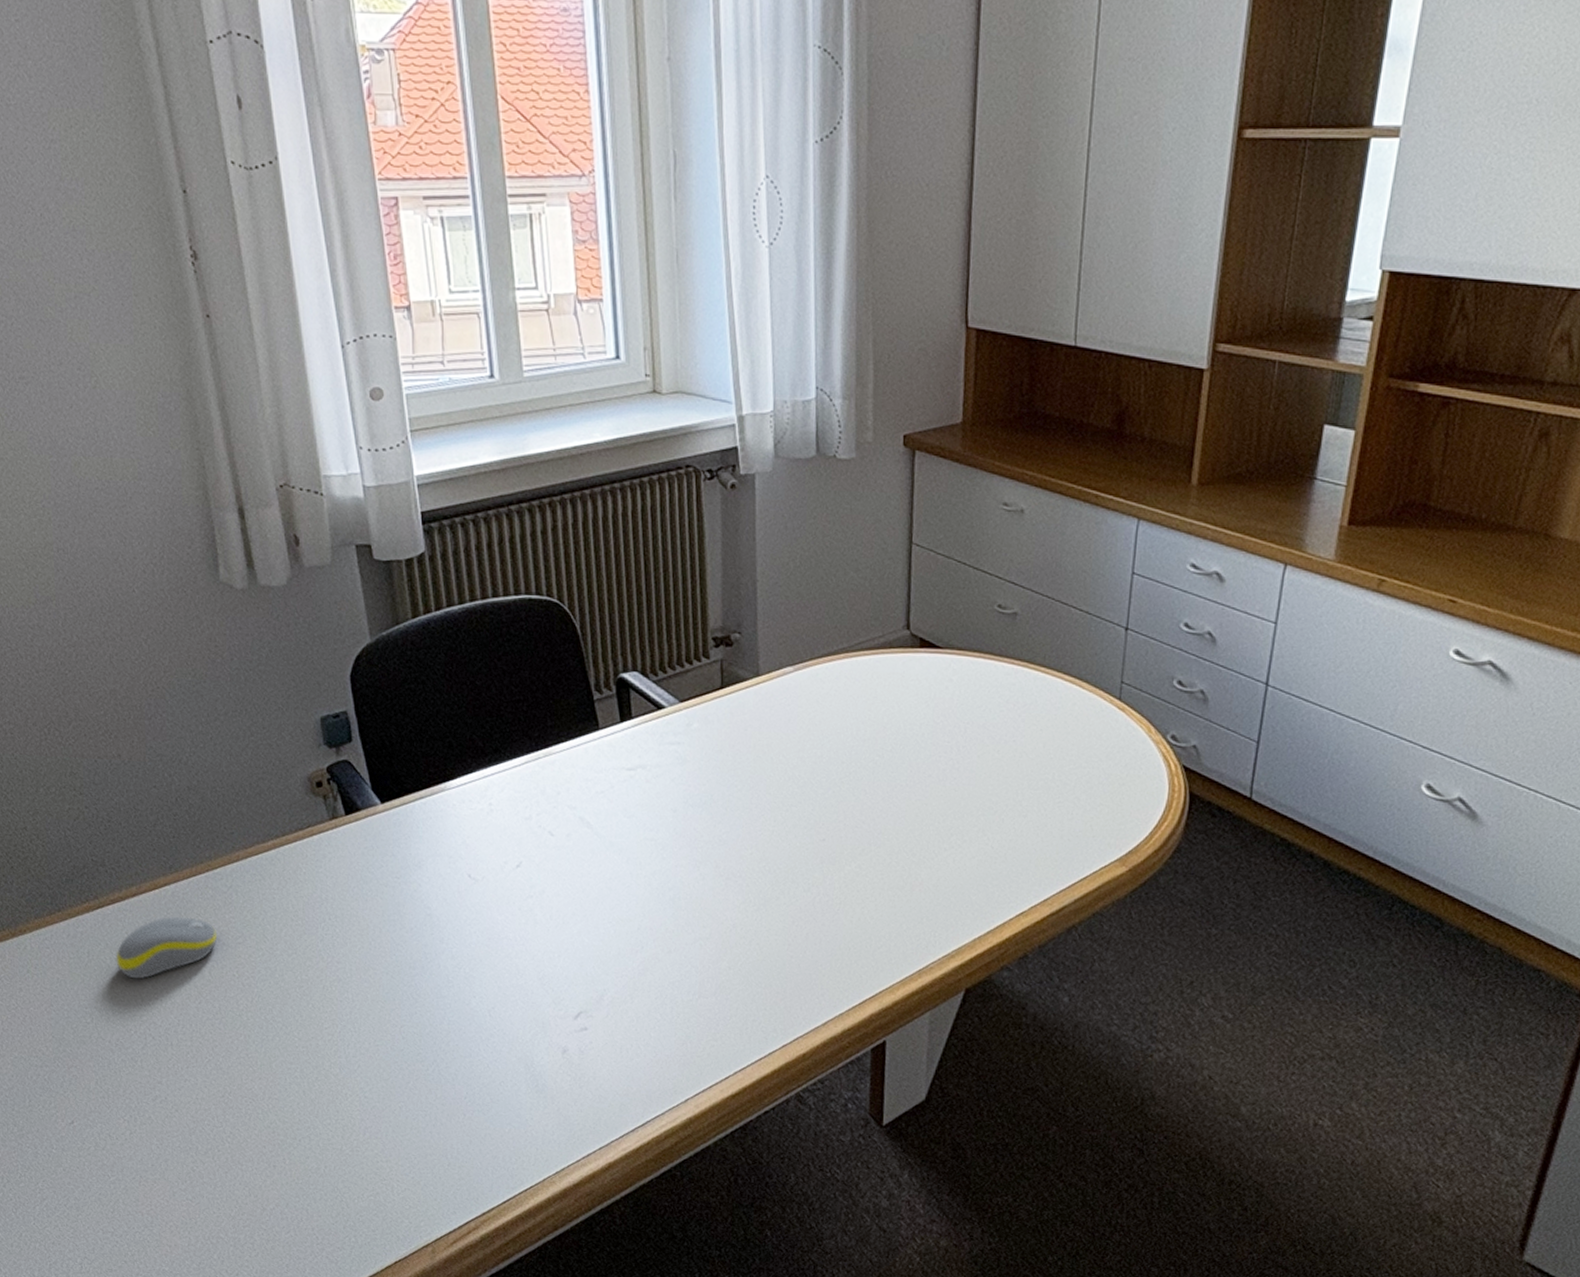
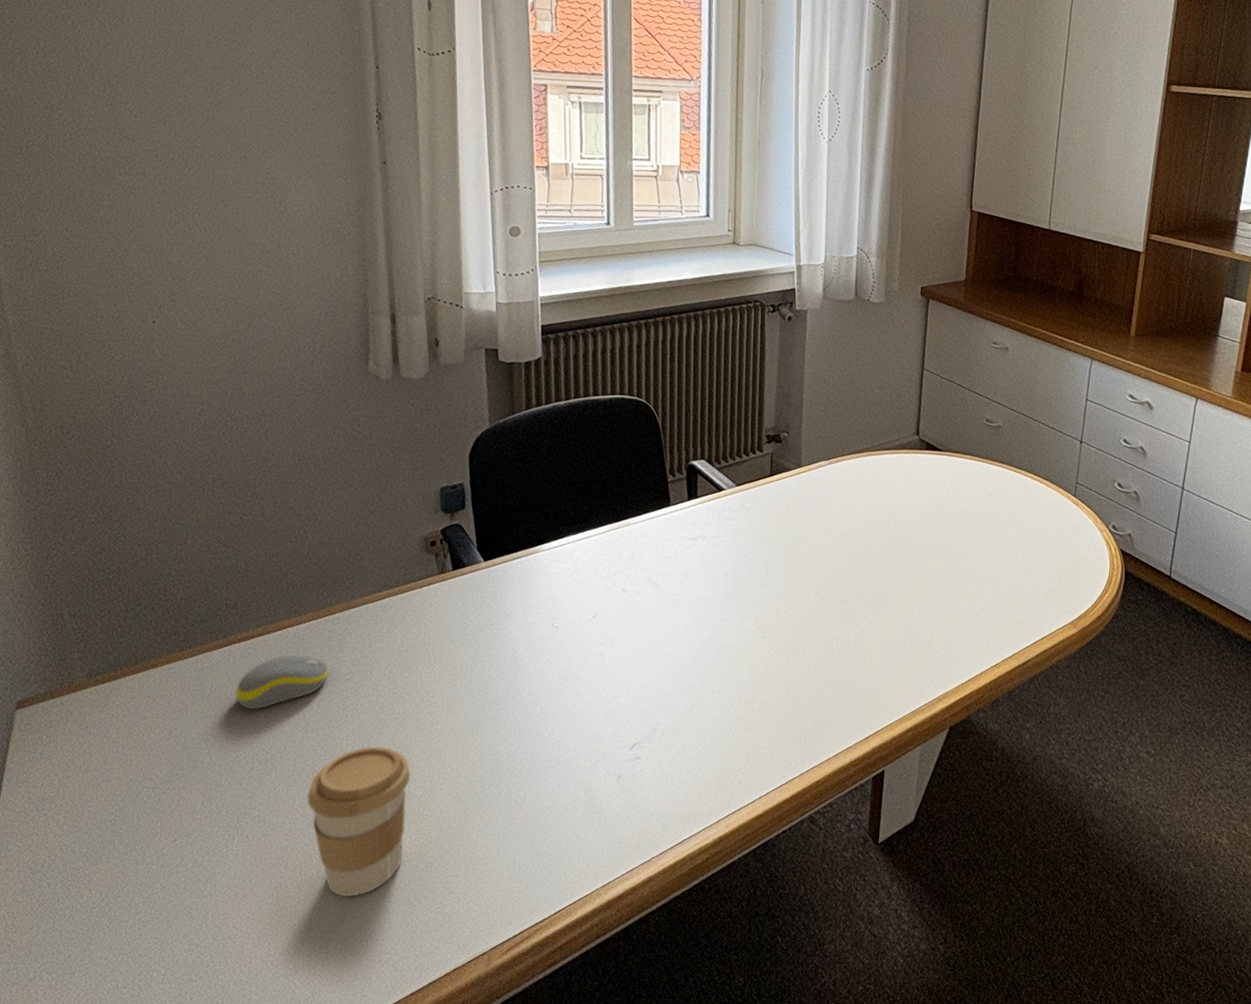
coffee cup: none [210,1018,324,1184] -> present [307,746,411,898]

